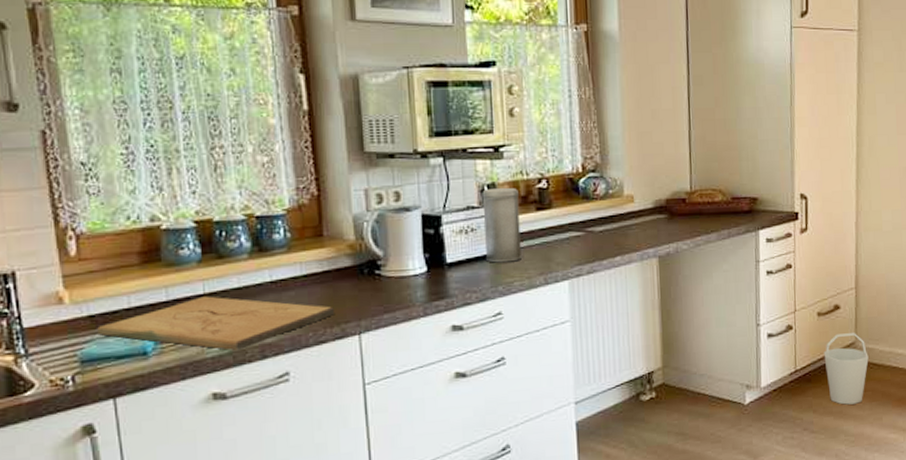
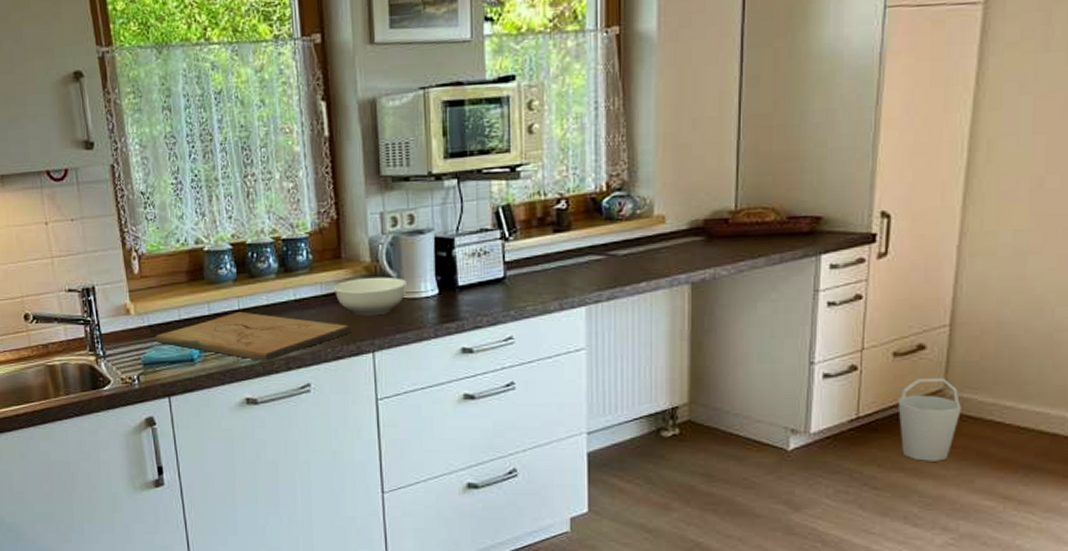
bowl: none [314,255,395,297] -> present [333,276,408,316]
canister: present [482,187,523,263] -> none [496,208,537,287]

